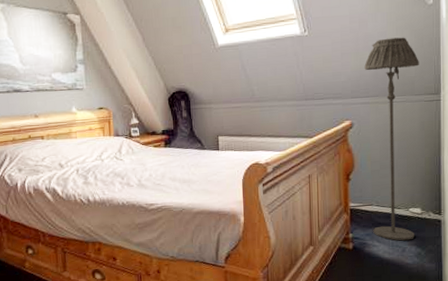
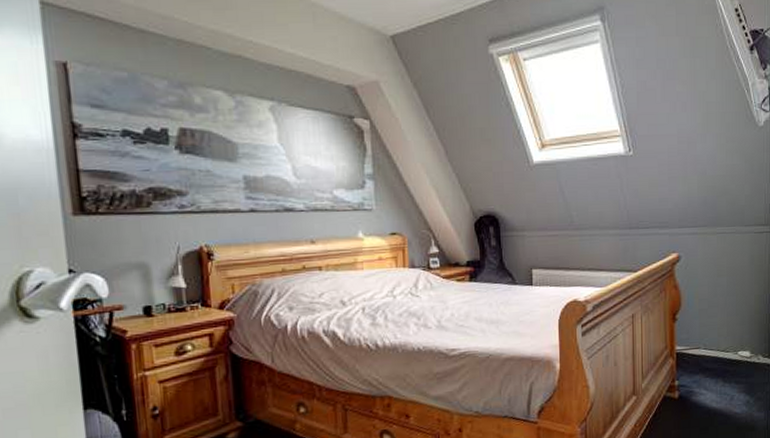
floor lamp: present [364,37,419,241] -> none [692,161,749,388]

